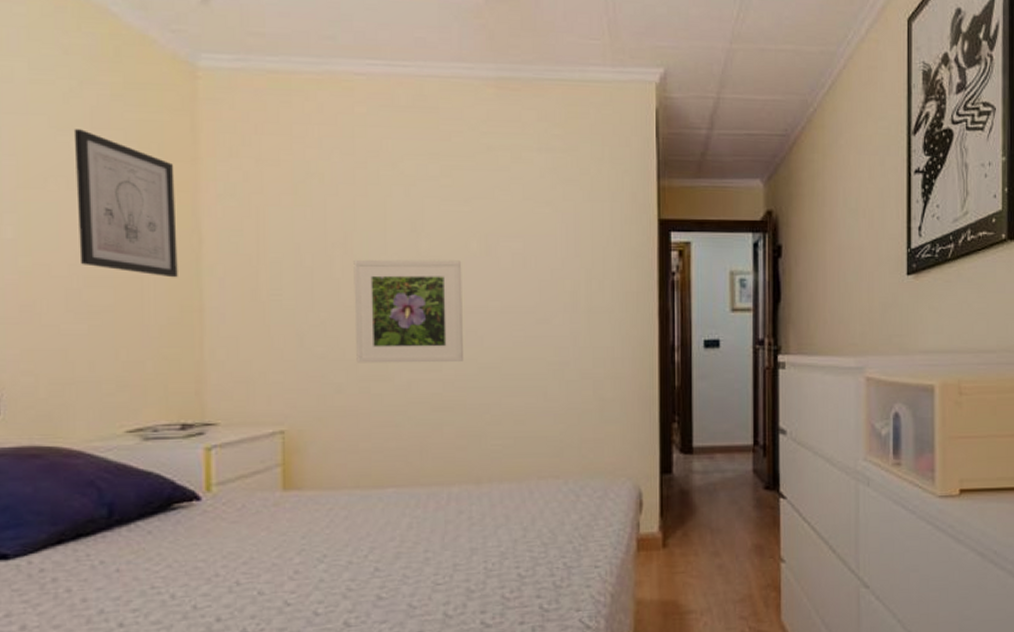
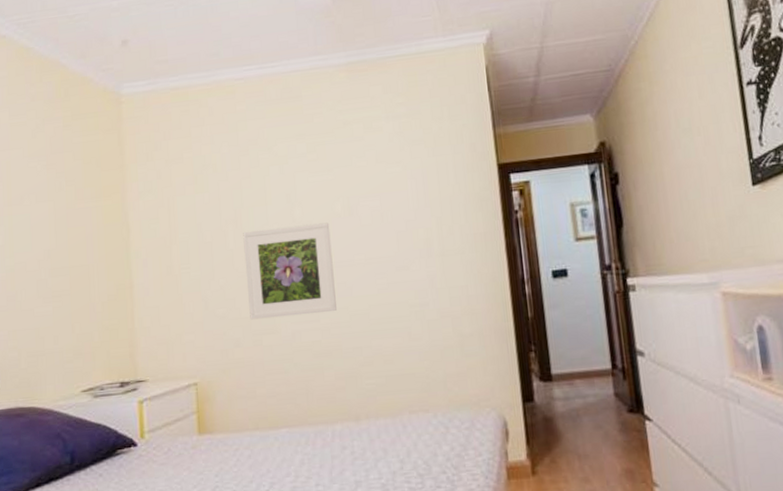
wall art: present [73,129,178,278] -> none [39,155,114,263]

